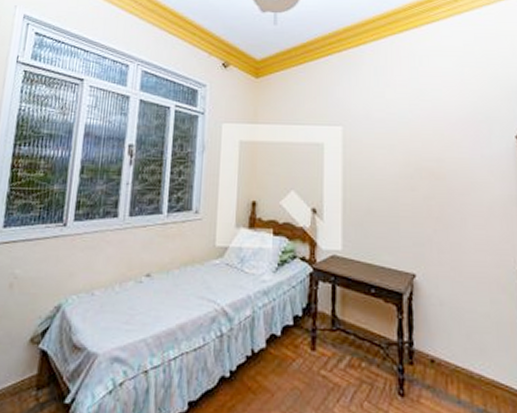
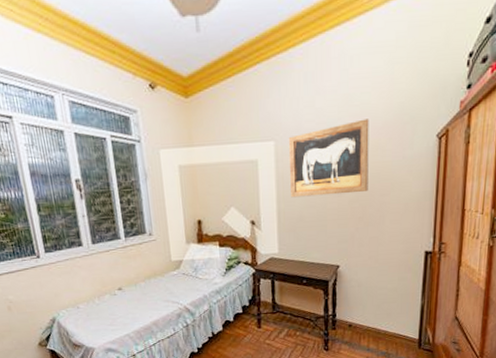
wall art: none [357,114,445,189] -> present [288,119,369,198]

